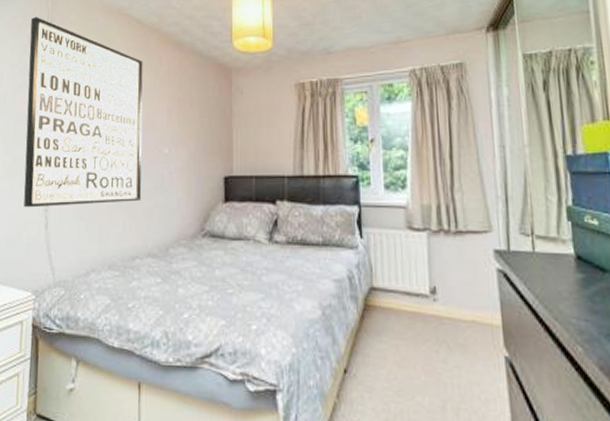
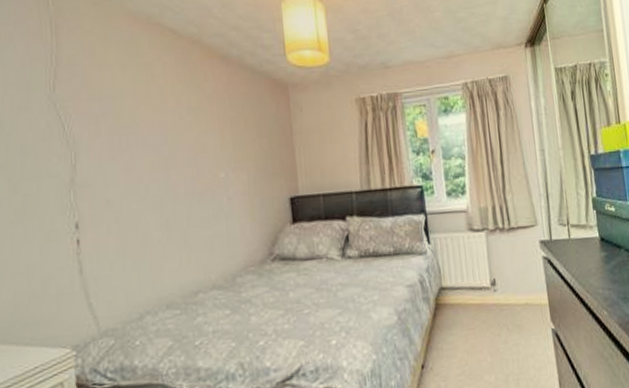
wall art: present [24,16,143,208] -> none [27,22,199,254]

